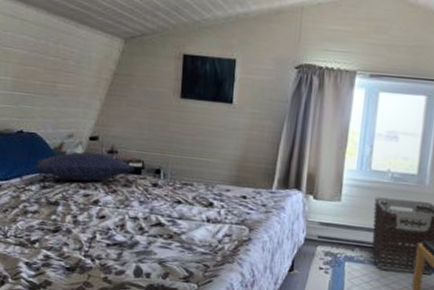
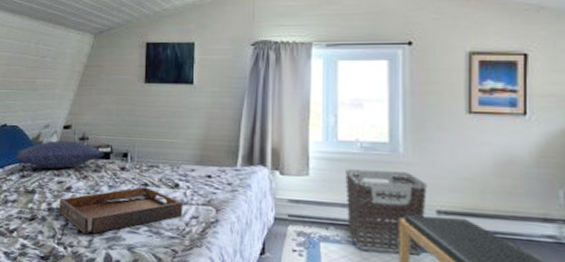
serving tray: none [85,204,217,248] -> present [59,187,183,235]

